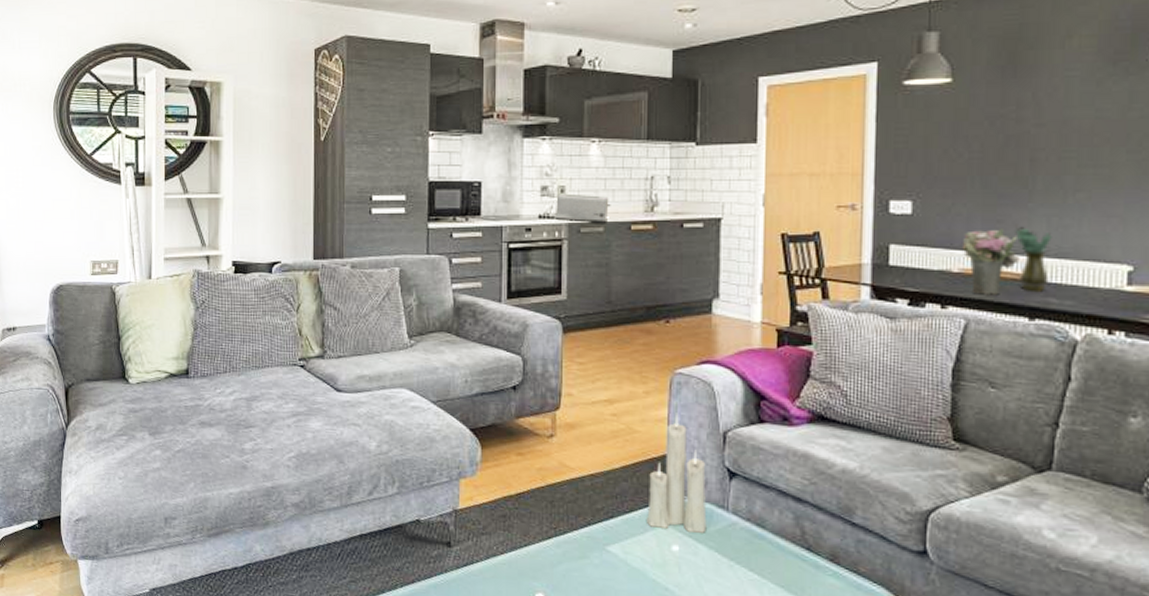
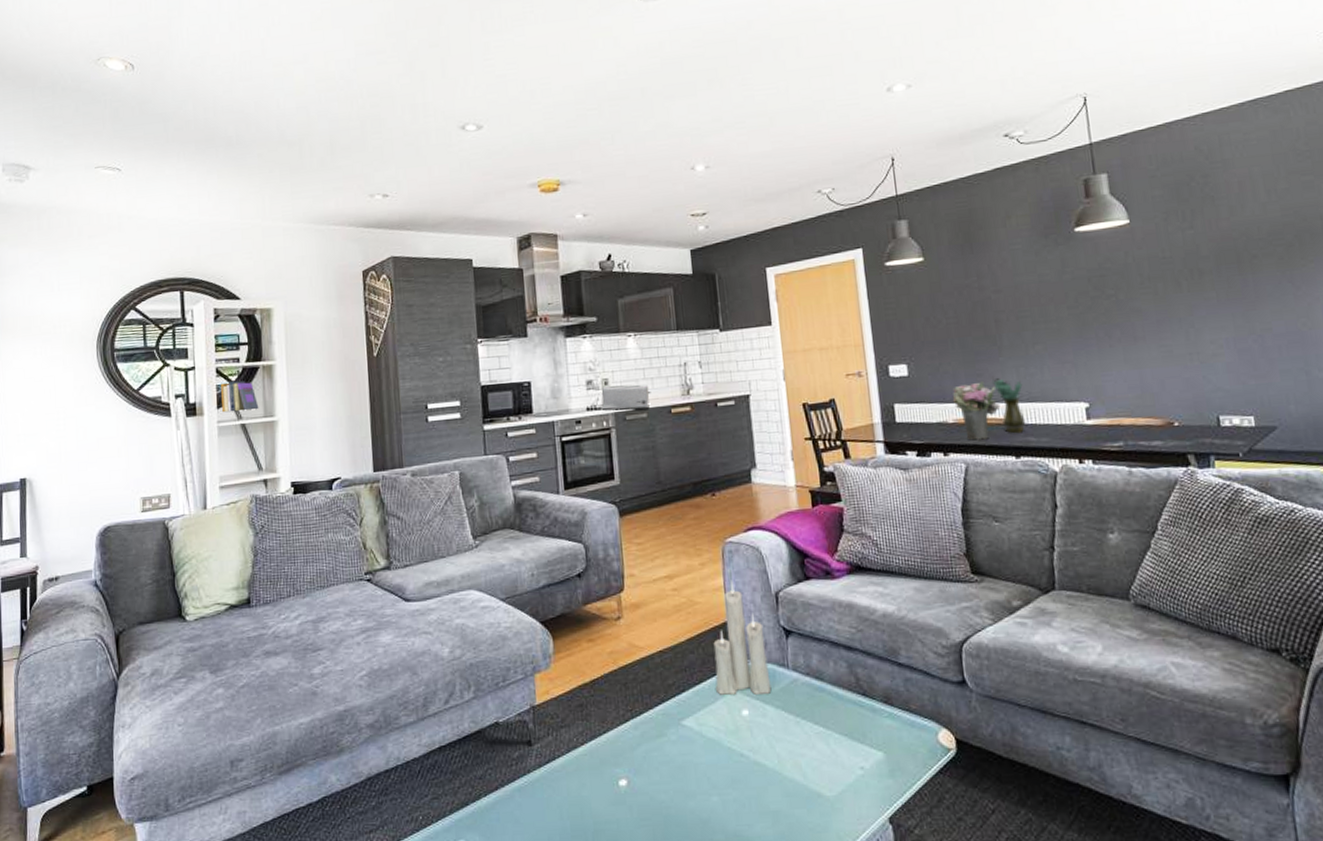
books: none [169,153,205,185] -> present [221,380,259,413]

